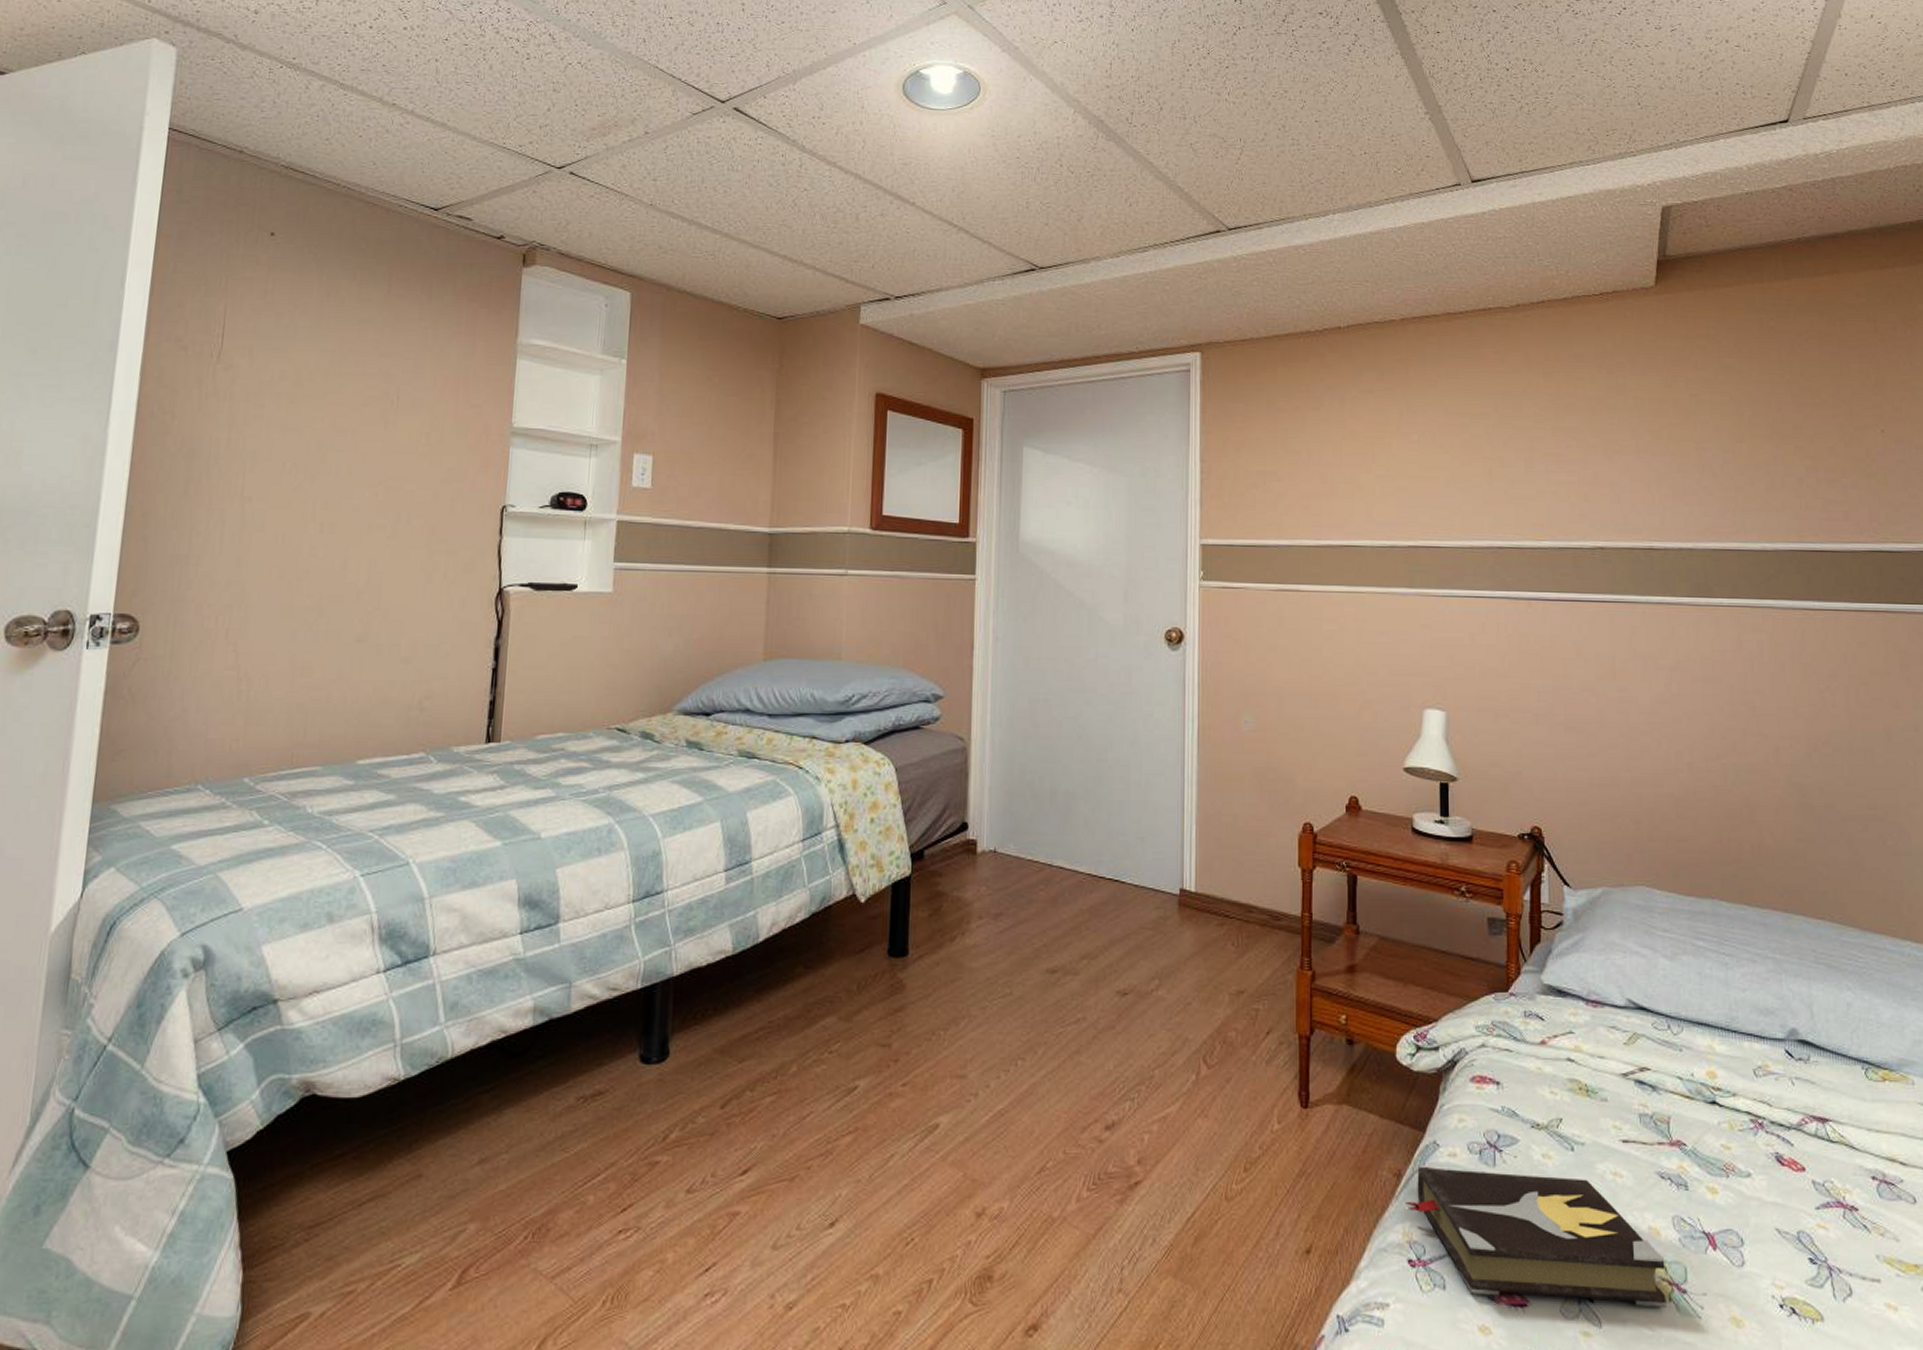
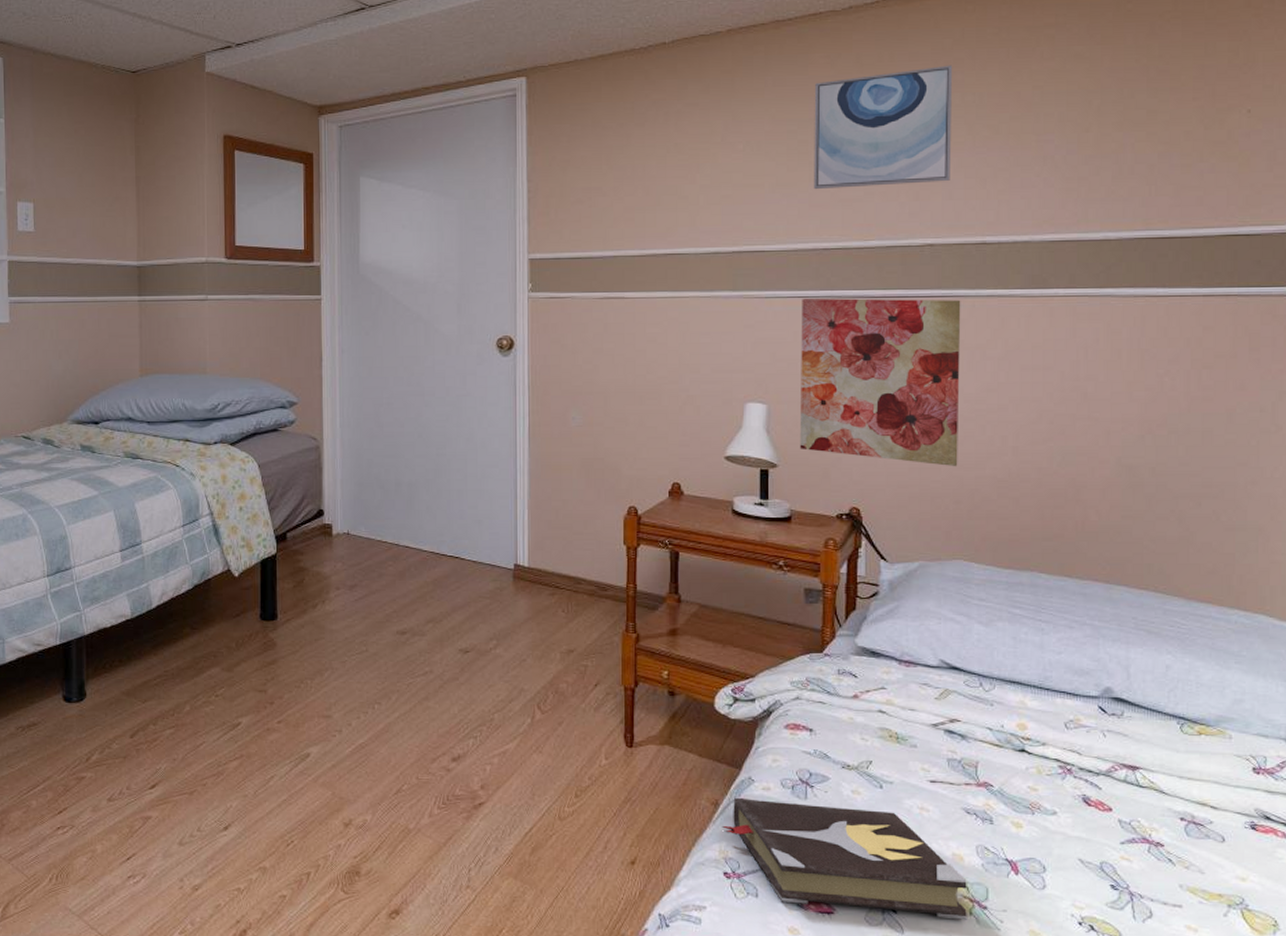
wall art: none [1478,598,1636,784] -> present [799,298,961,467]
wall art: none [1486,368,1618,486] -> present [814,65,953,190]

